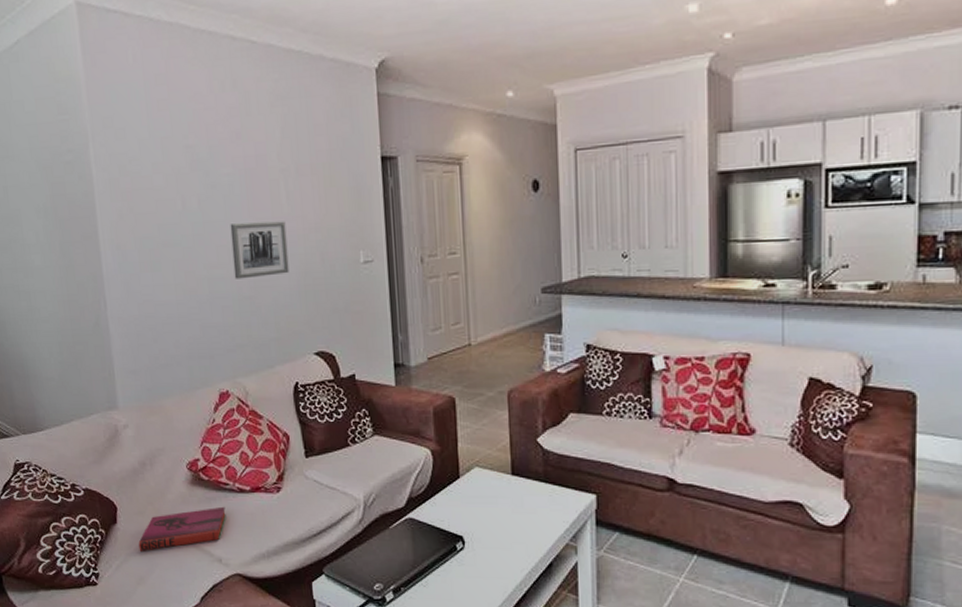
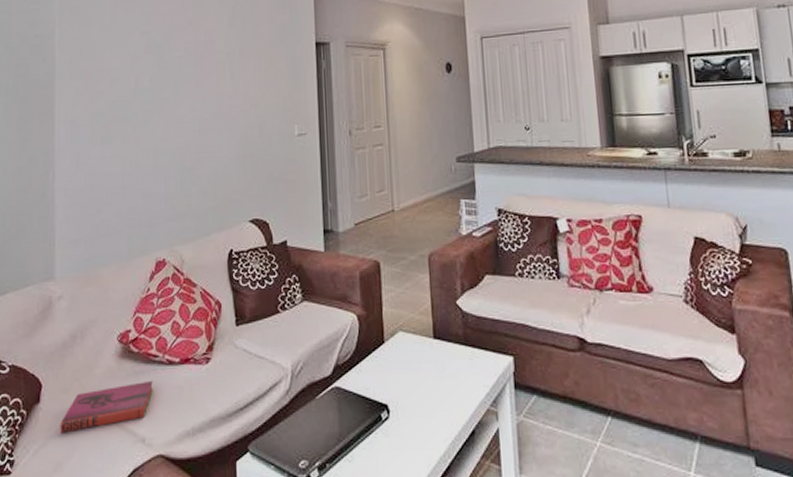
wall art: present [230,221,289,279] -> none [178,98,230,151]

